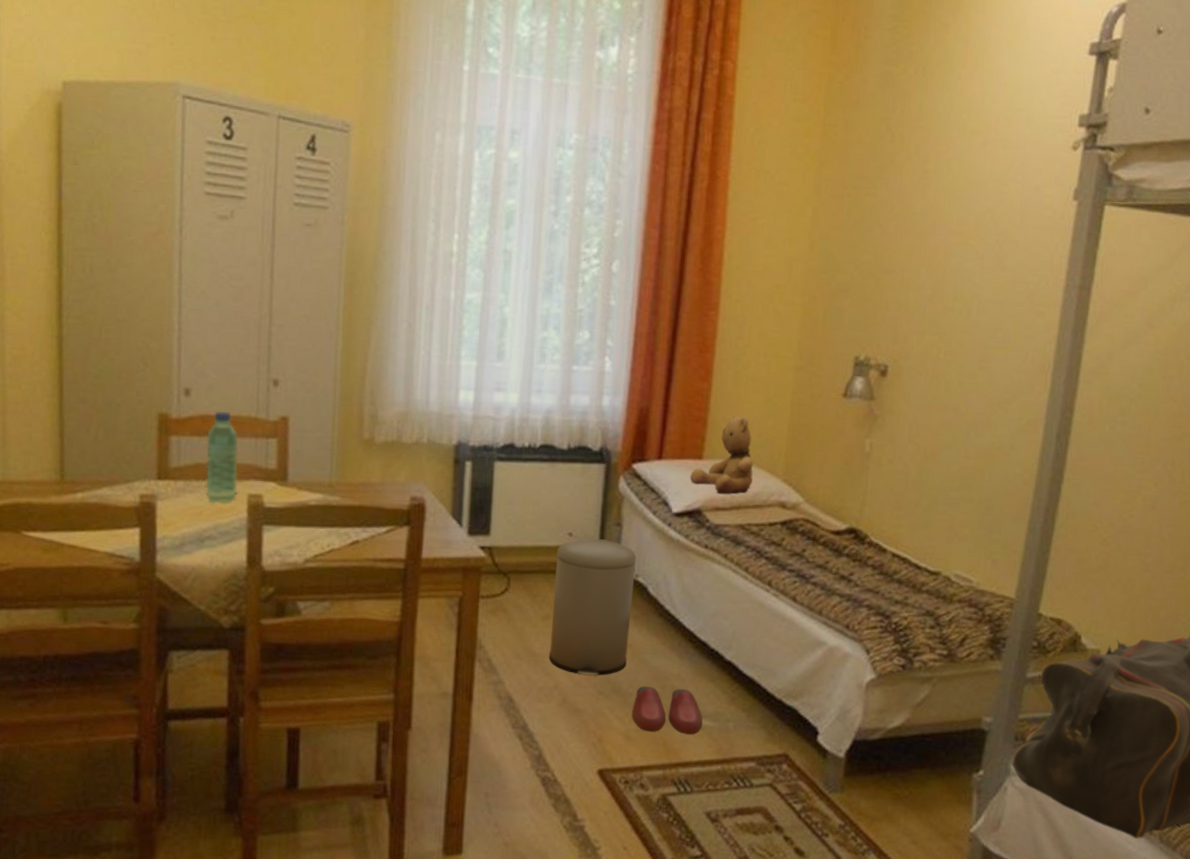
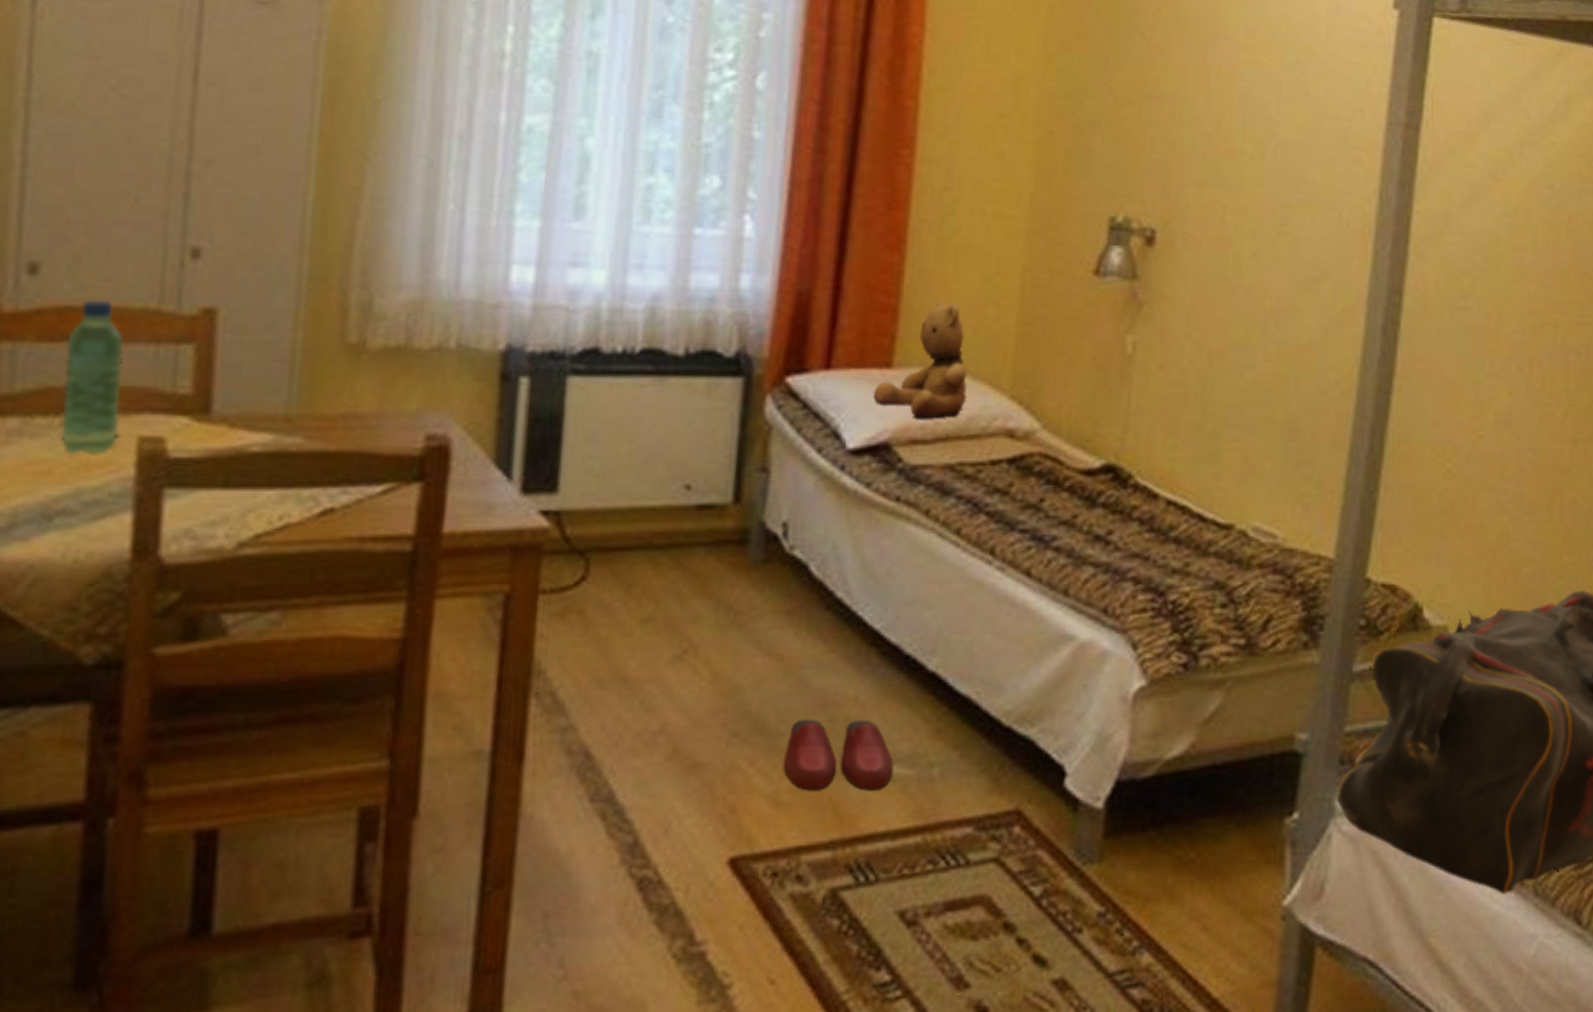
pedal bin: present [549,537,636,676] -> none [651,491,791,709]

